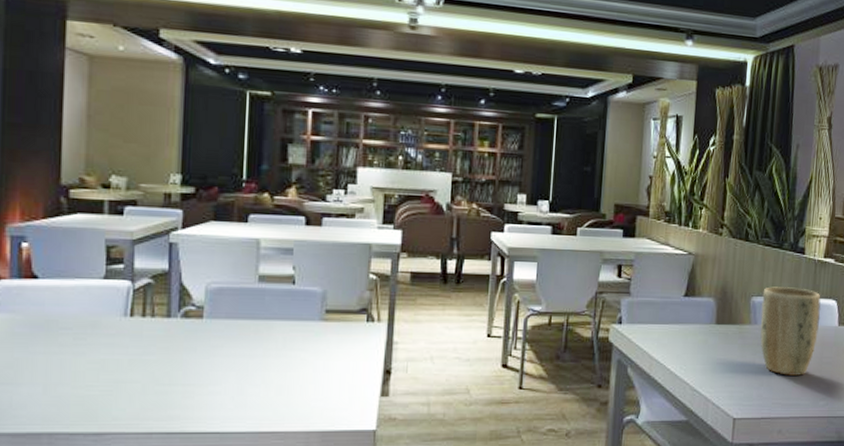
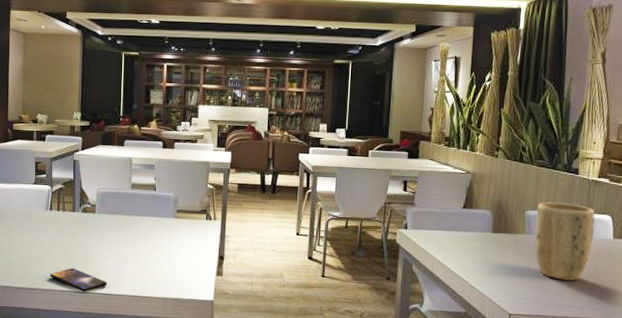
smartphone: none [129,399,220,432] -> present [50,268,107,292]

